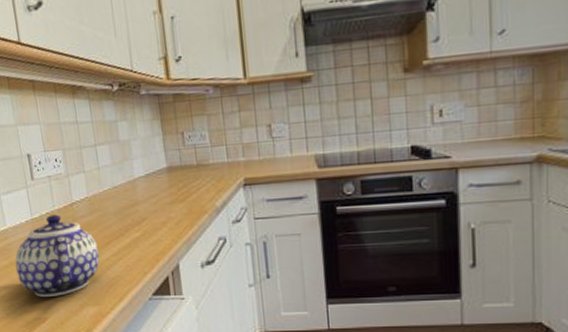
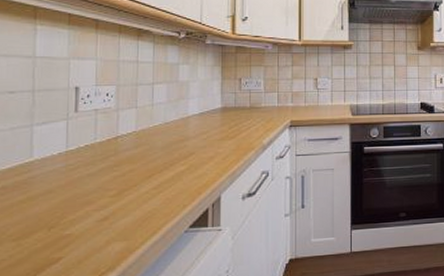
teapot: present [15,214,100,298] -> none [34,147,138,235]

